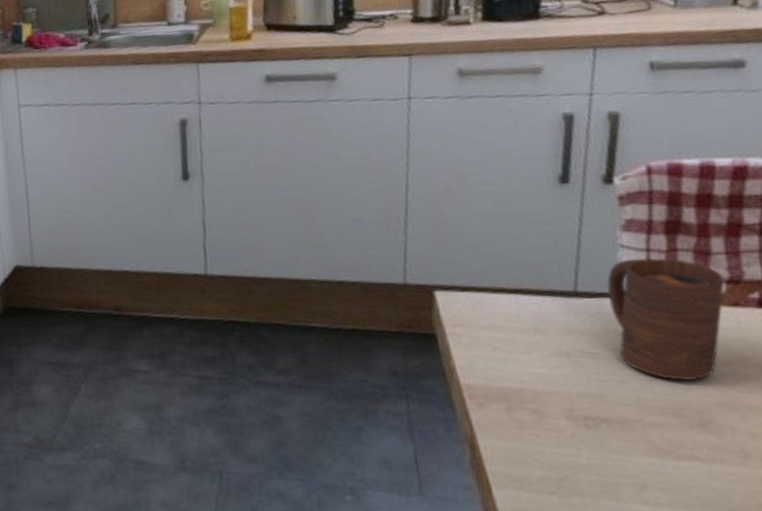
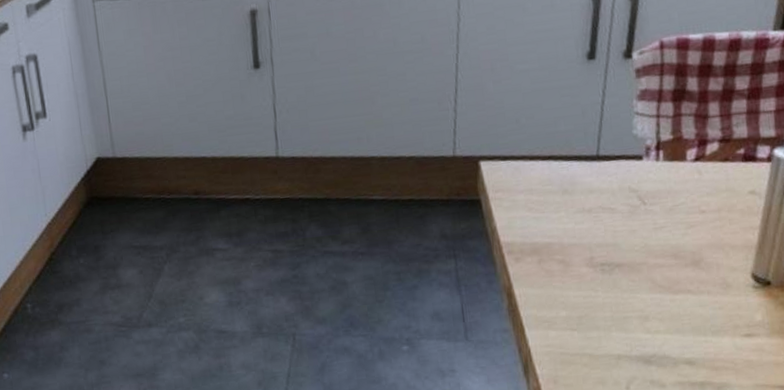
cup: present [606,257,725,382] -> none [623,122,718,228]

